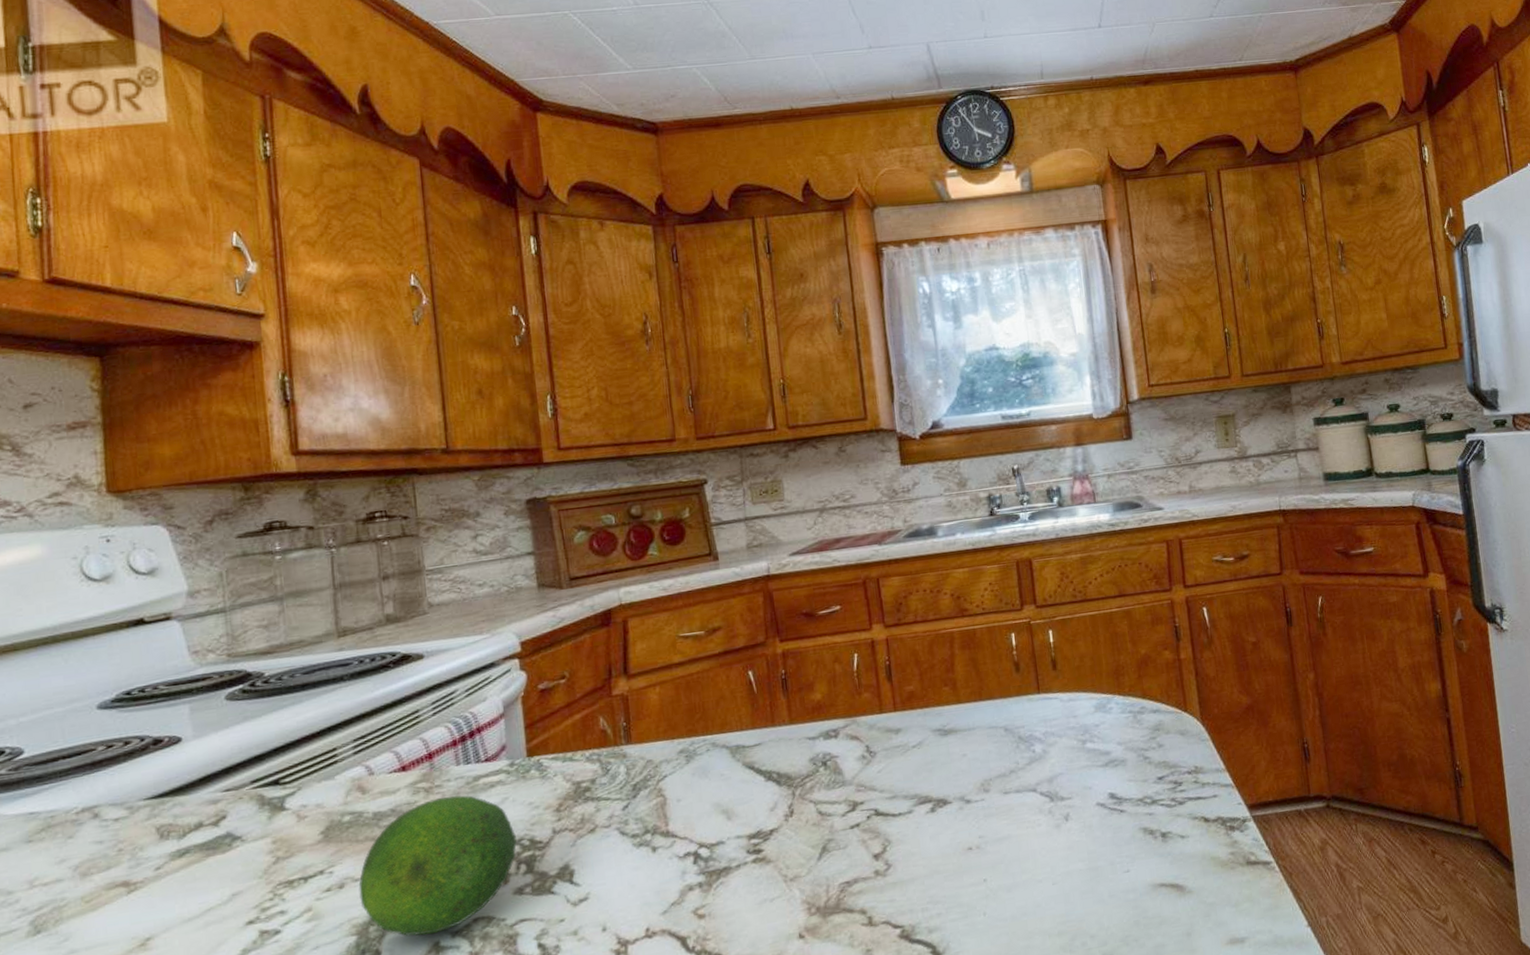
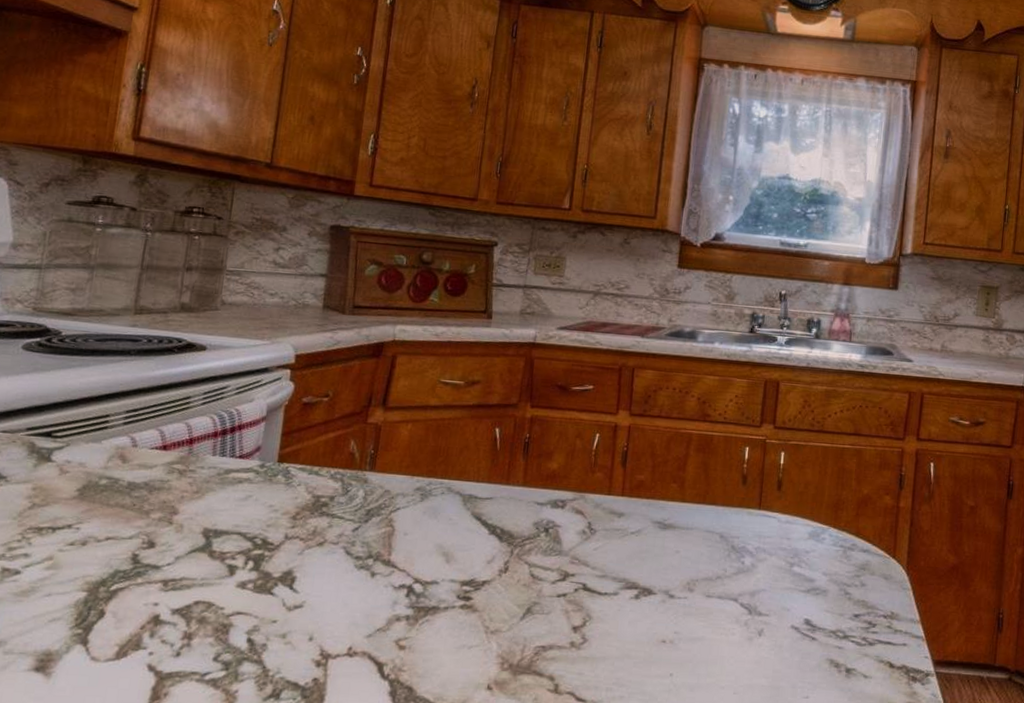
fruit: present [358,795,517,936] -> none [97,481,251,607]

